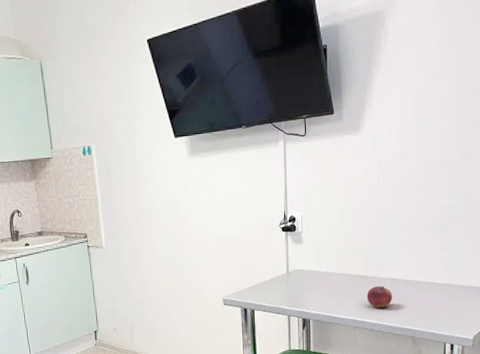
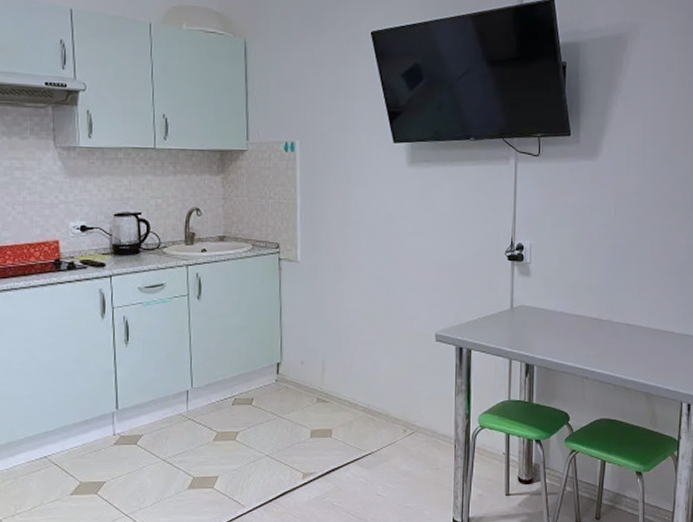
fruit: present [366,286,392,308] -> none [598,331,626,356]

